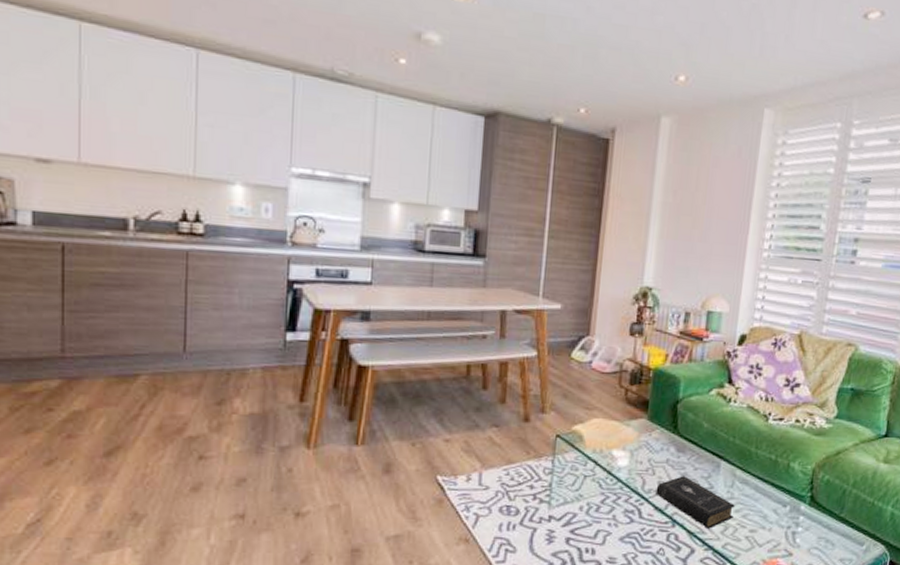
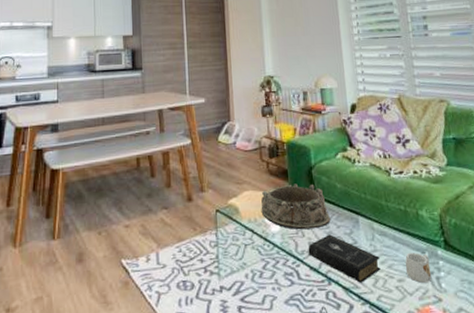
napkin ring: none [609,417,689,468] -> present [261,183,330,230]
mug: none [760,504,790,537] -> present [405,252,432,284]

